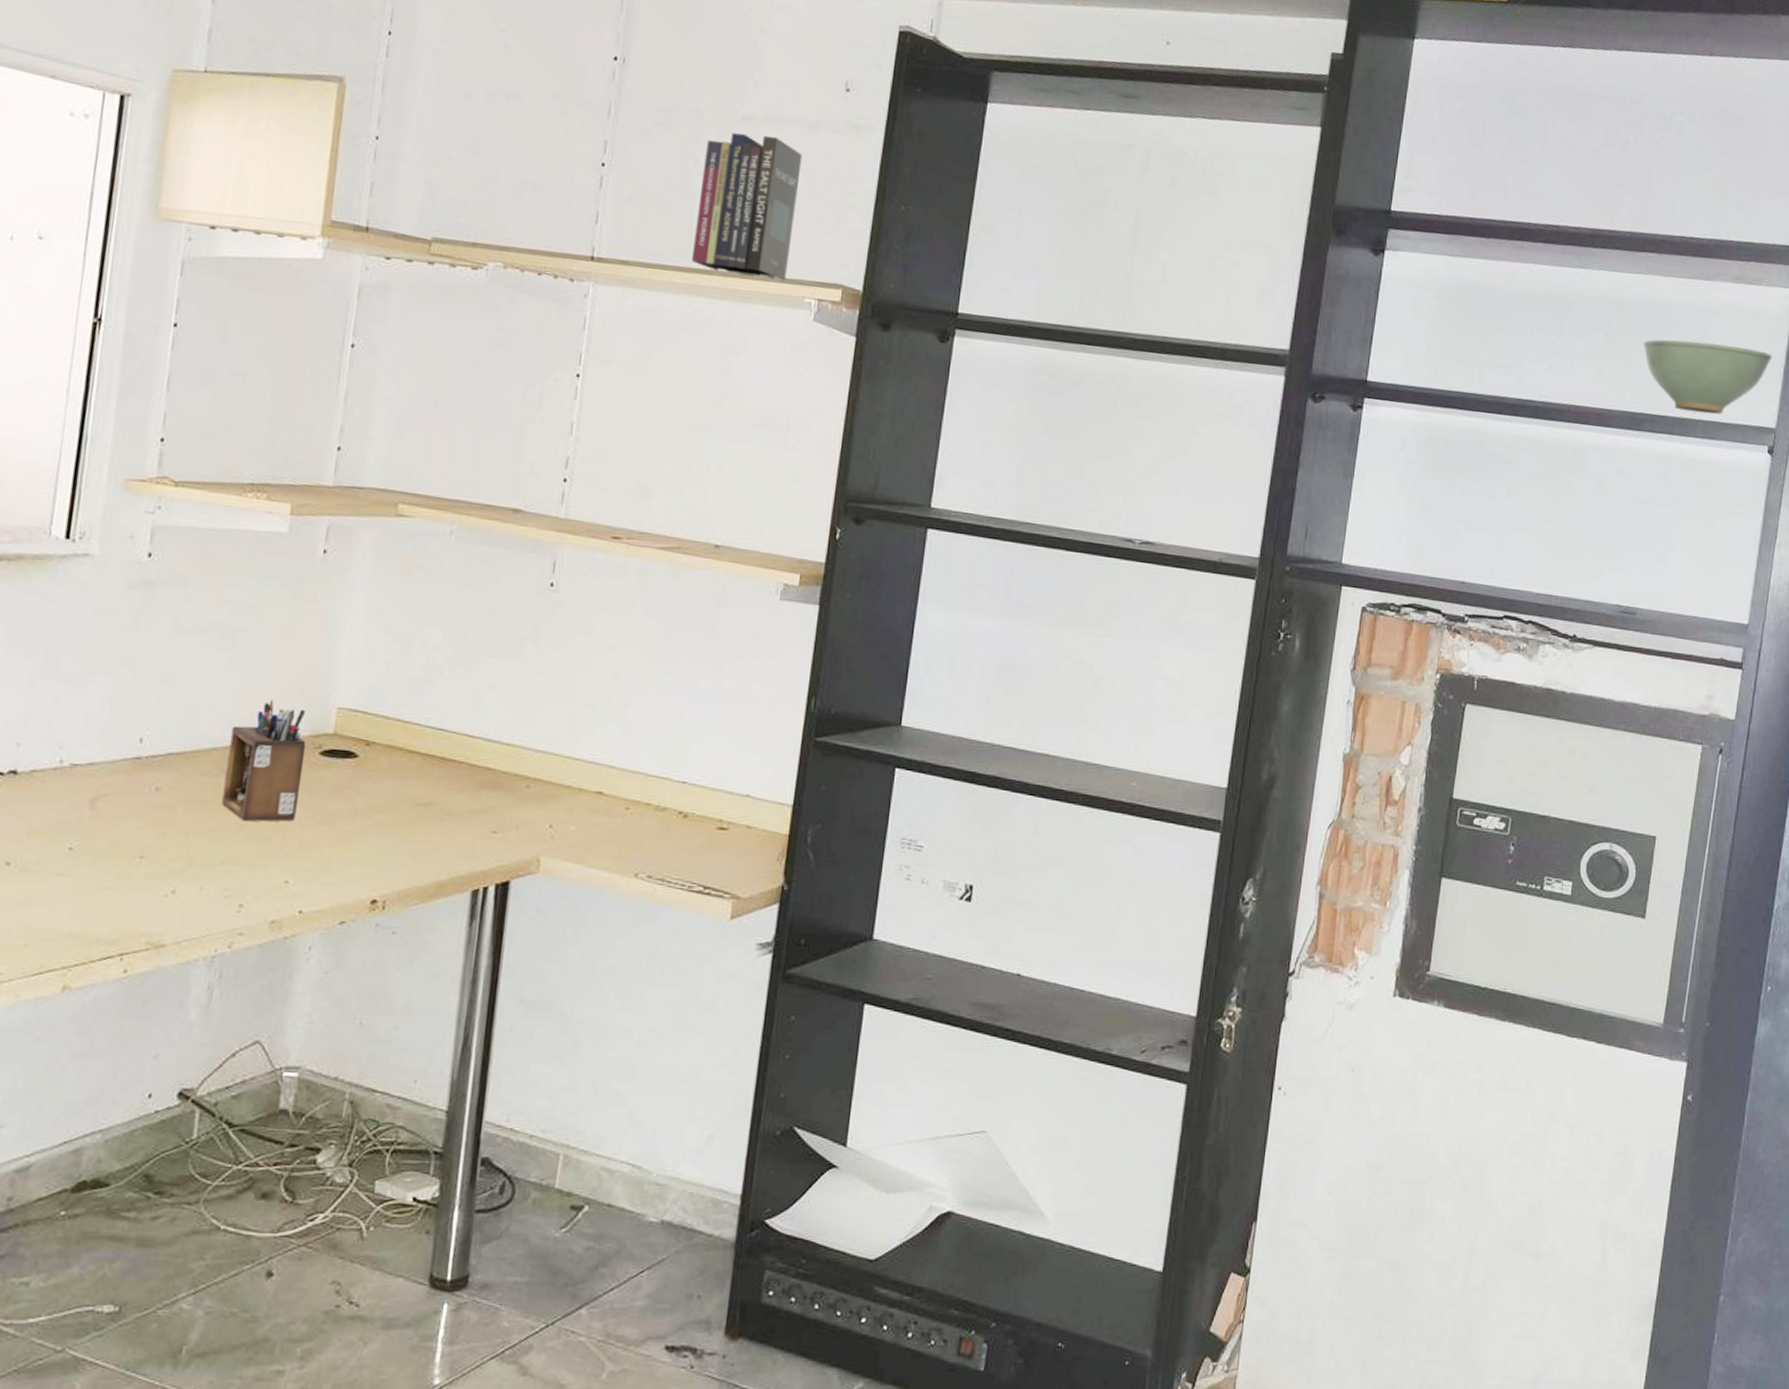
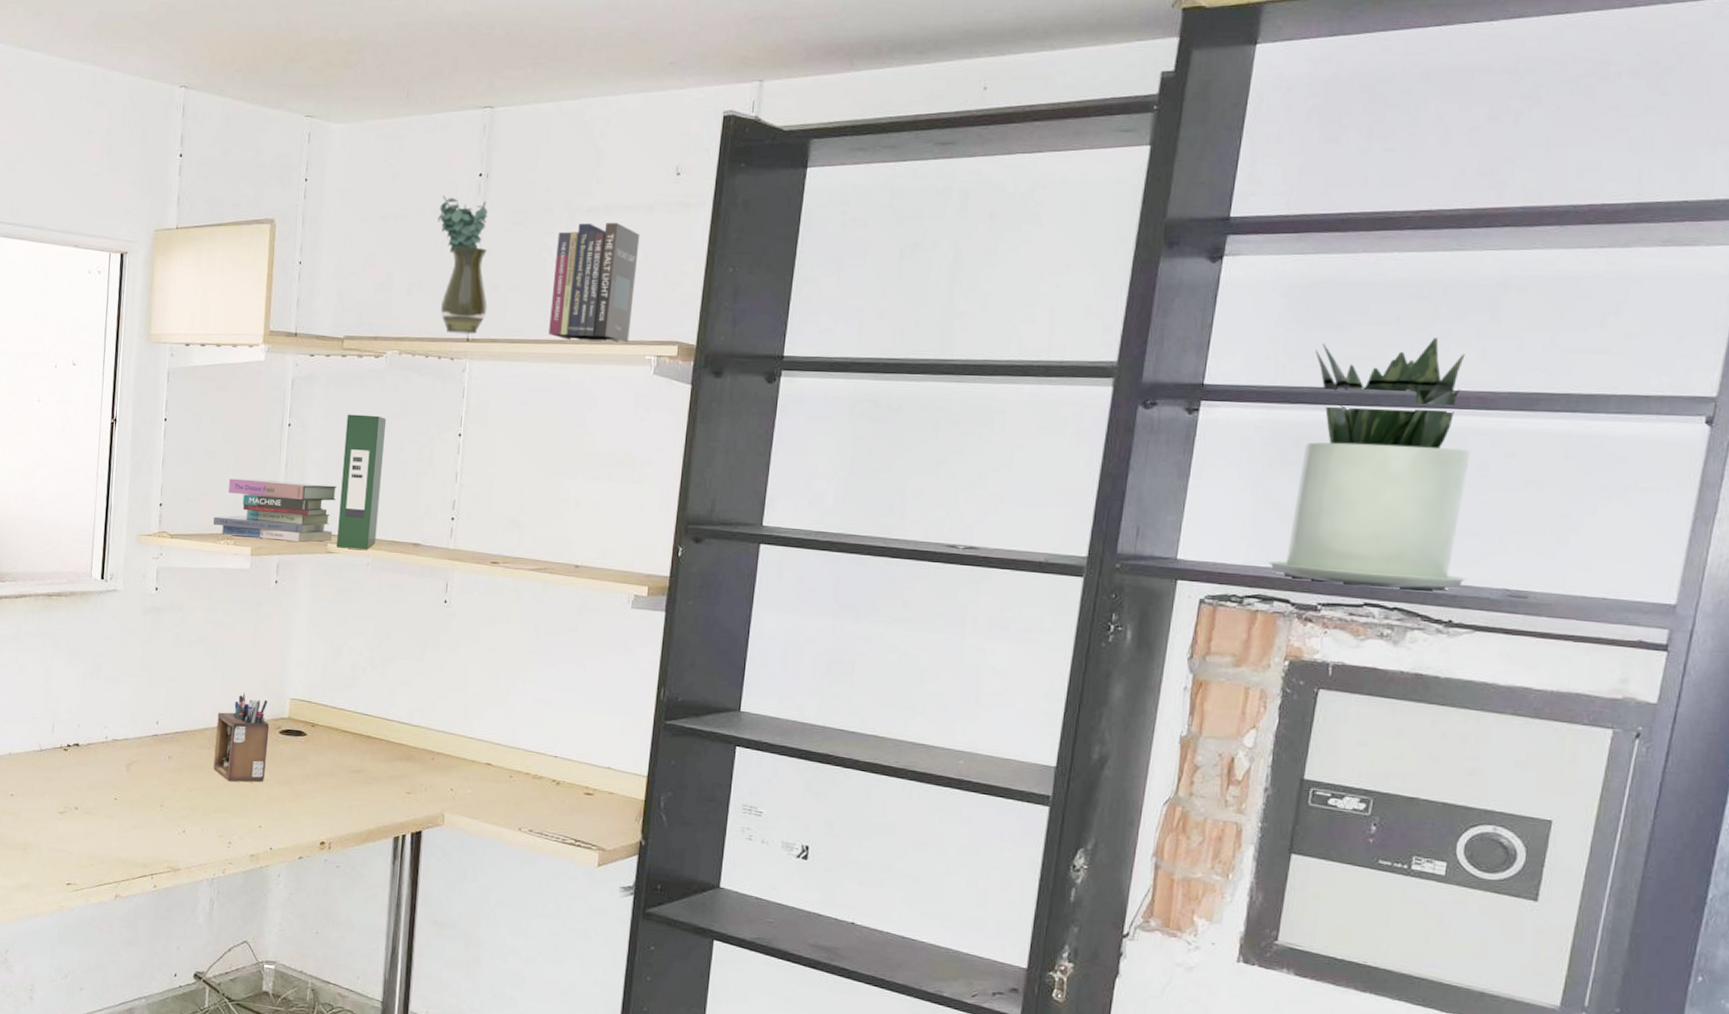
books: none [239,410,414,501] -> present [213,478,337,542]
binder: none [410,338,485,514] -> present [336,414,387,550]
vase: none [559,77,623,253] -> present [438,195,488,335]
planter: none [1423,348,1591,605] -> present [1268,338,1471,591]
bowl: present [1643,339,1773,415] -> none [1539,313,1714,388]

